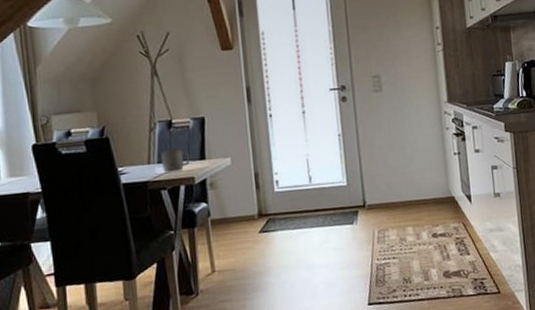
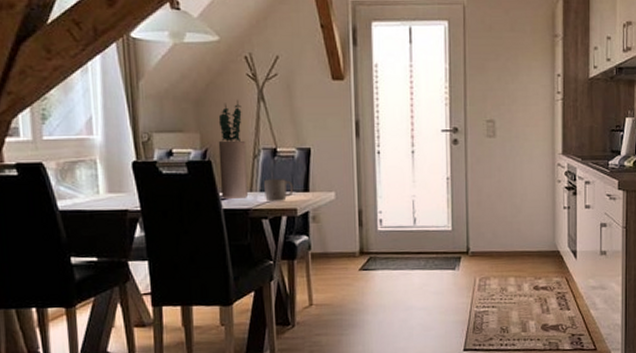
vase: none [114,77,147,174] -> present [218,100,249,200]

